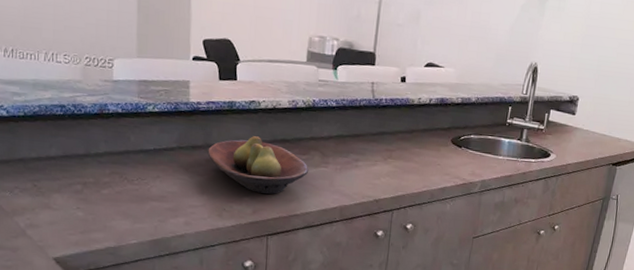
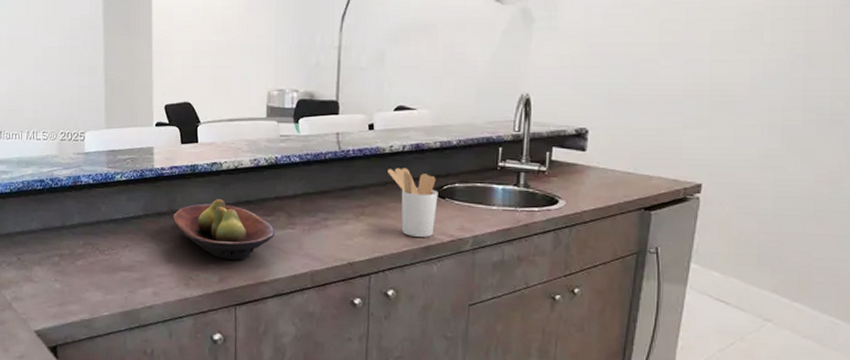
utensil holder: none [415,118,456,180] -> present [388,167,438,237]

